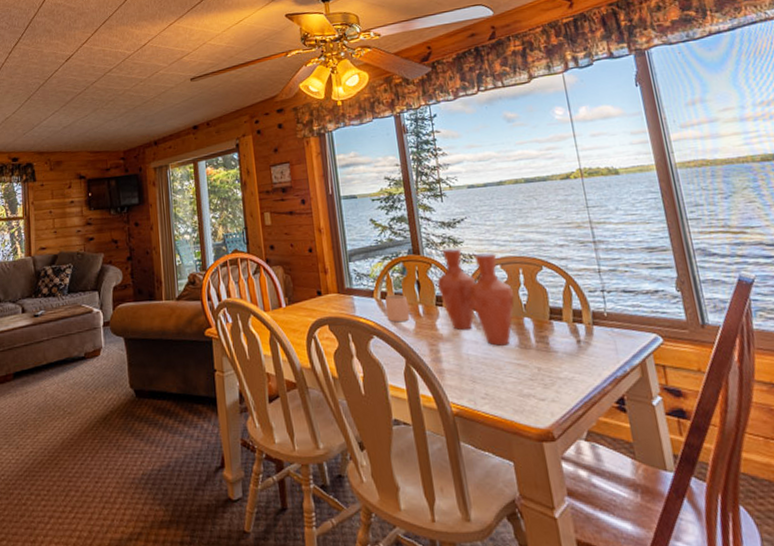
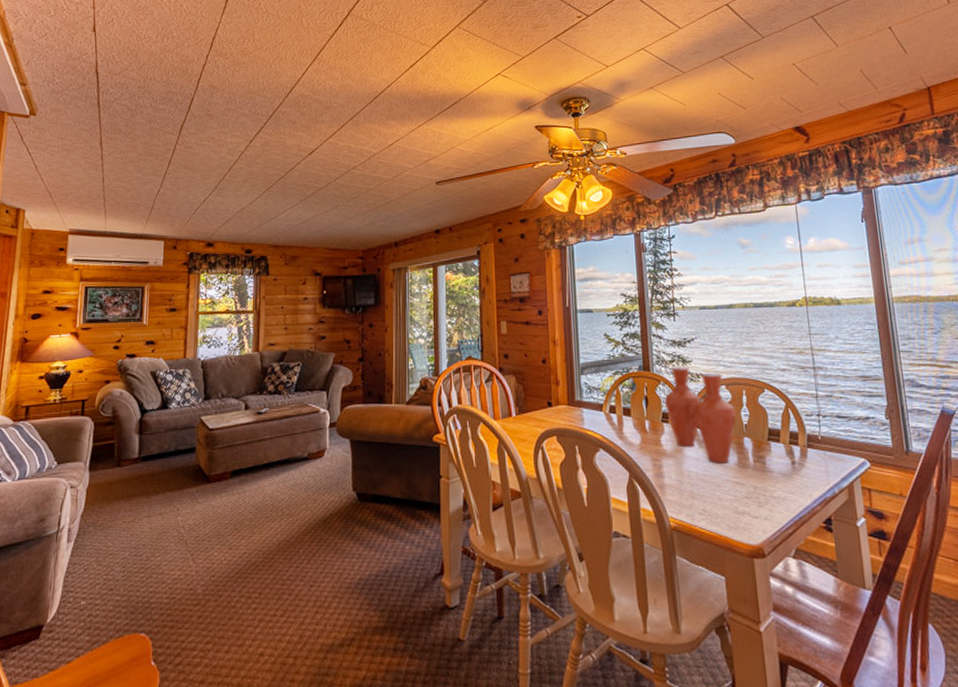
mug: present [384,294,410,323] -> none [613,409,636,437]

